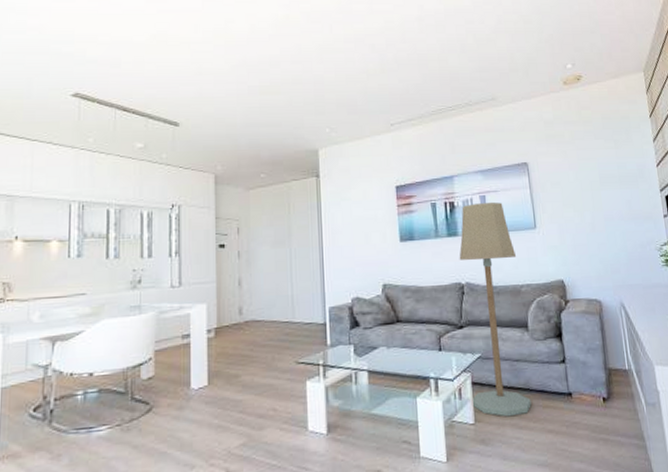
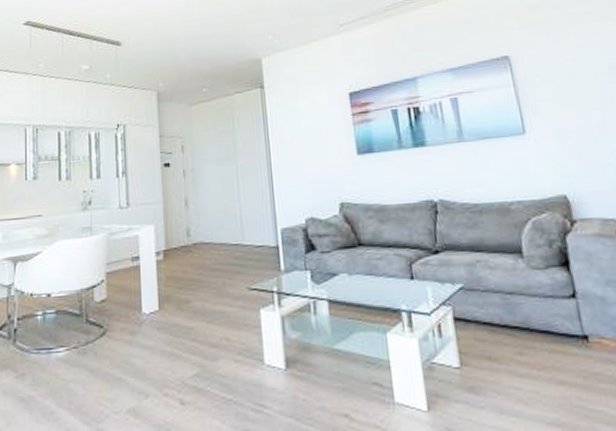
floor lamp: present [459,201,531,417] -> none [428,104,533,362]

